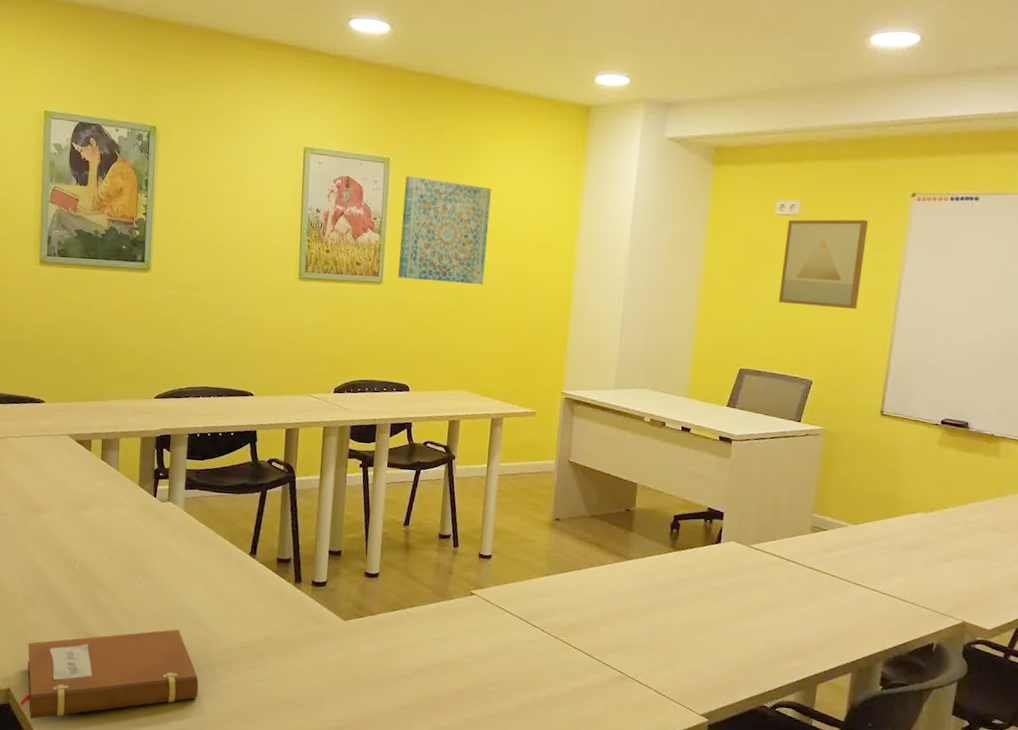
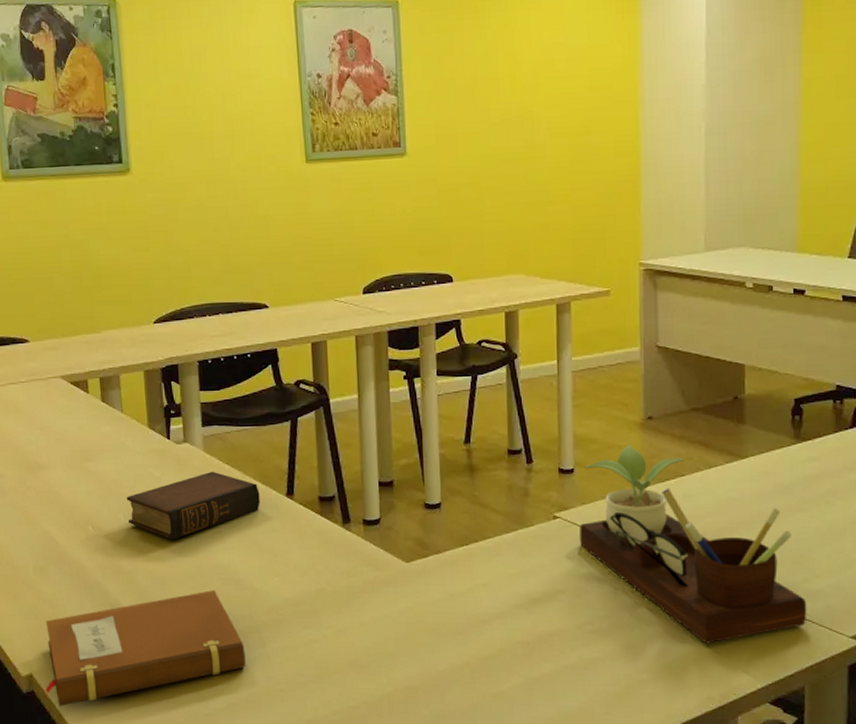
book: none [112,528,227,583] -> present [126,471,260,540]
wall art: present [397,175,491,285] -> none [419,18,529,146]
desk organizer: none [490,540,669,711] -> present [580,446,807,644]

